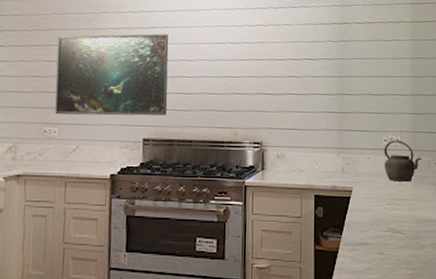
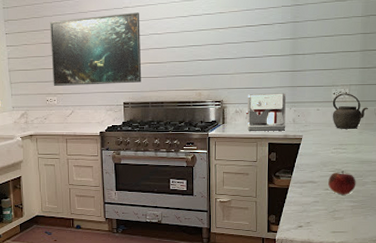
coffee maker: none [288,135,333,181] -> present [245,93,286,131]
fruit: none [383,231,413,260] -> present [328,171,356,195]

